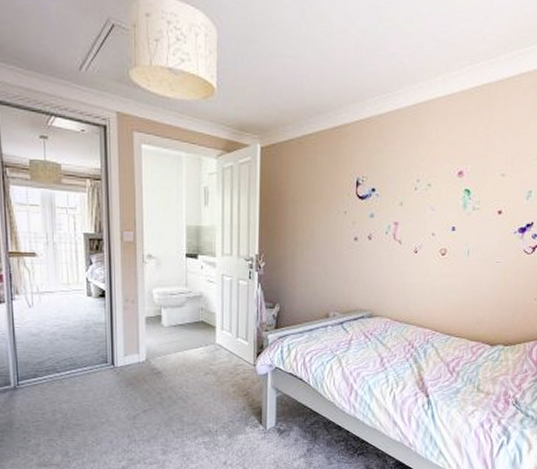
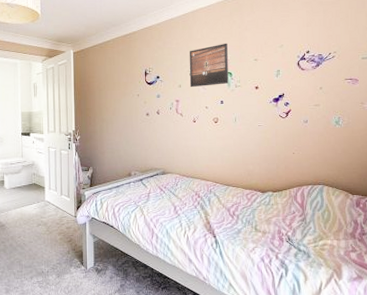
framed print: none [414,149,469,207] -> present [189,43,229,88]

